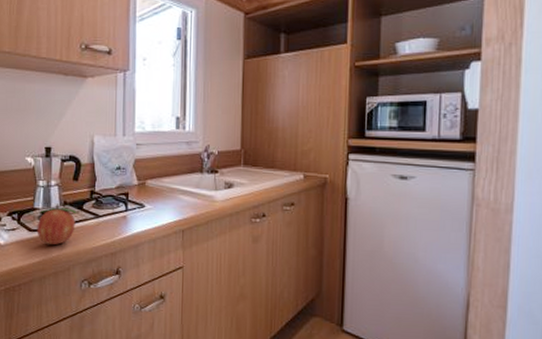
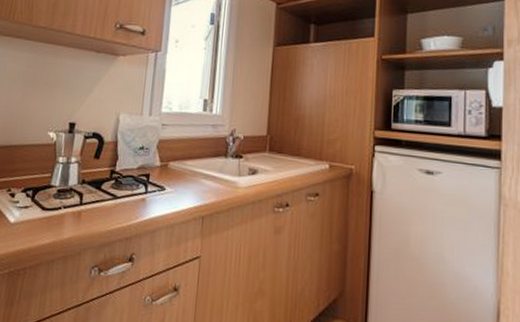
fruit: present [37,203,77,245] -> none [50,181,95,226]

